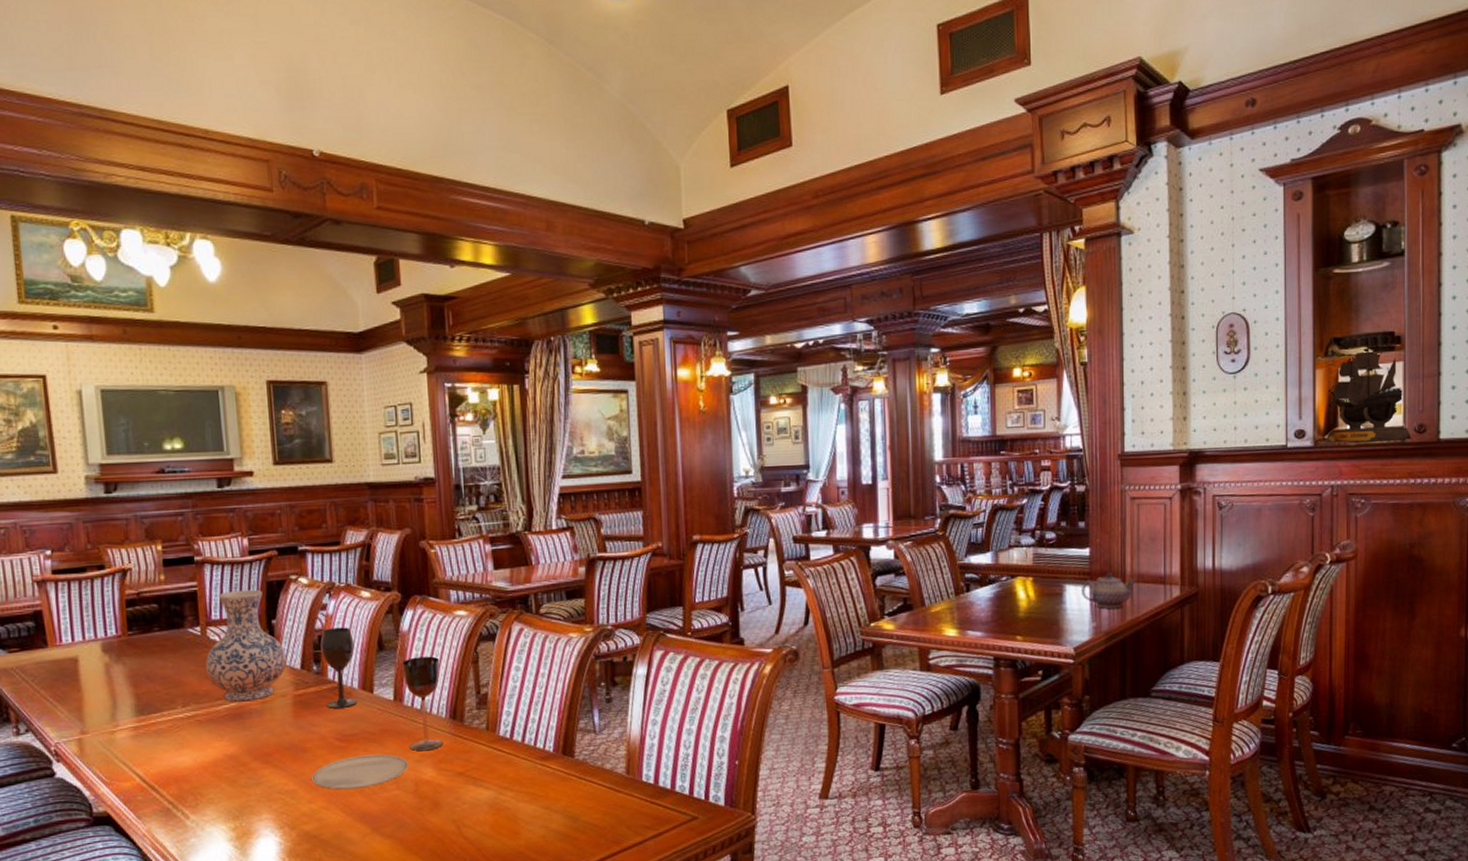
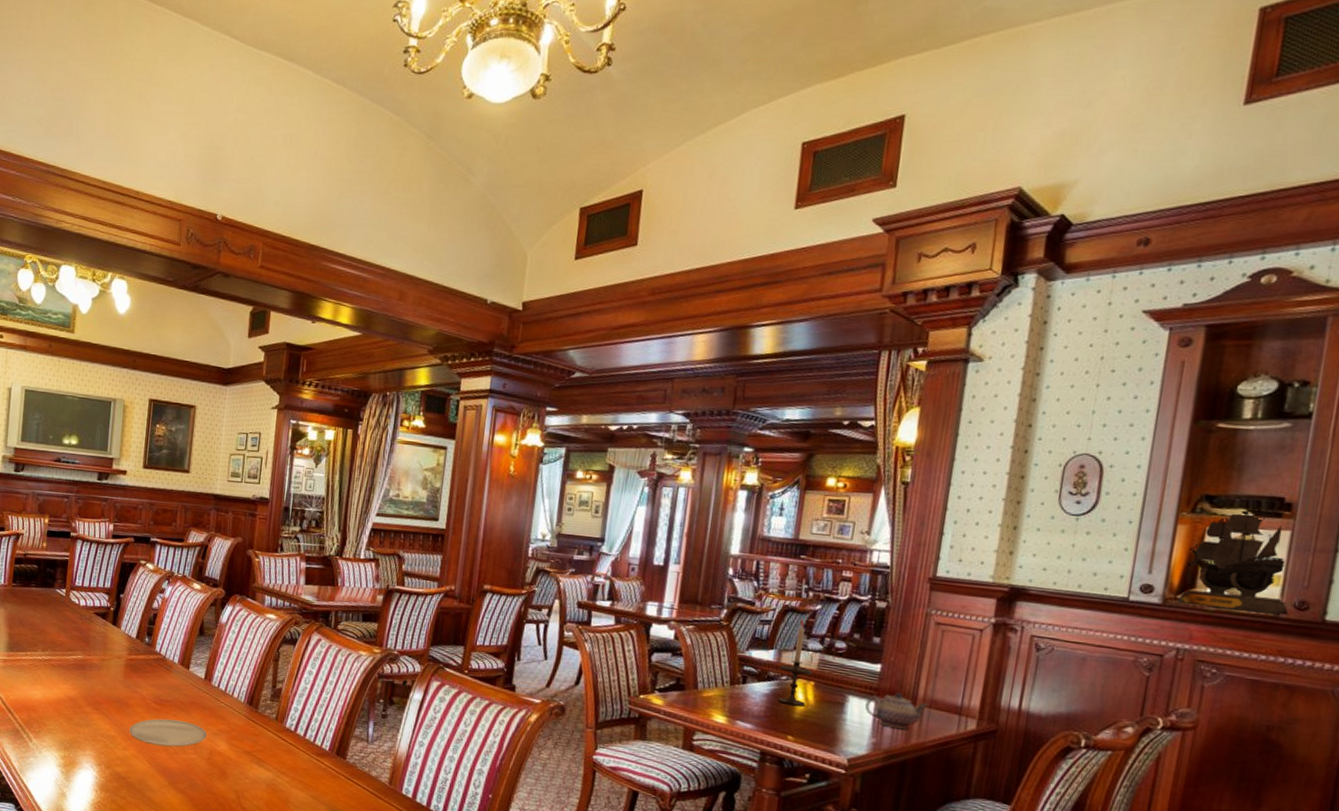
vase: present [205,589,287,702] -> none [63,565,126,657]
wine glass: present [320,627,357,709] -> none [150,609,182,678]
wineglass: present [402,656,444,751] -> none [210,646,247,727]
candlestick: none [999,515,1029,606] -> present [778,618,813,708]

